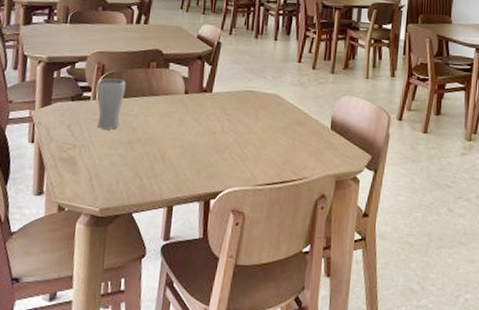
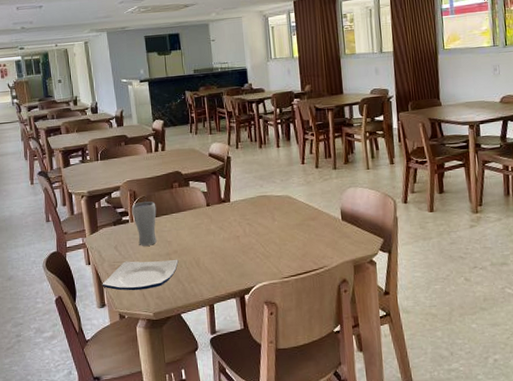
plate: none [43,144,141,180] -> present [102,259,179,291]

